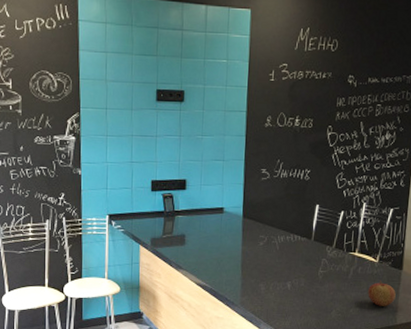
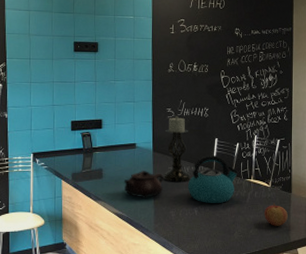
teapot: none [208,238,254,270] -> present [123,171,164,199]
candle holder: none [254,178,286,252] -> present [164,116,191,182]
kettle: none [280,223,342,278] -> present [187,154,239,203]

